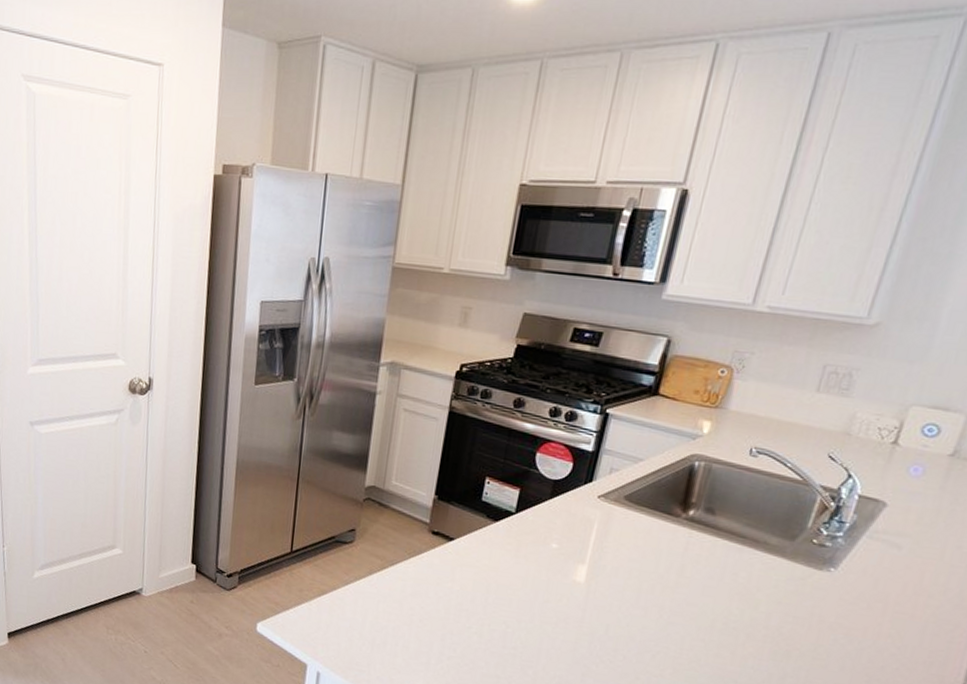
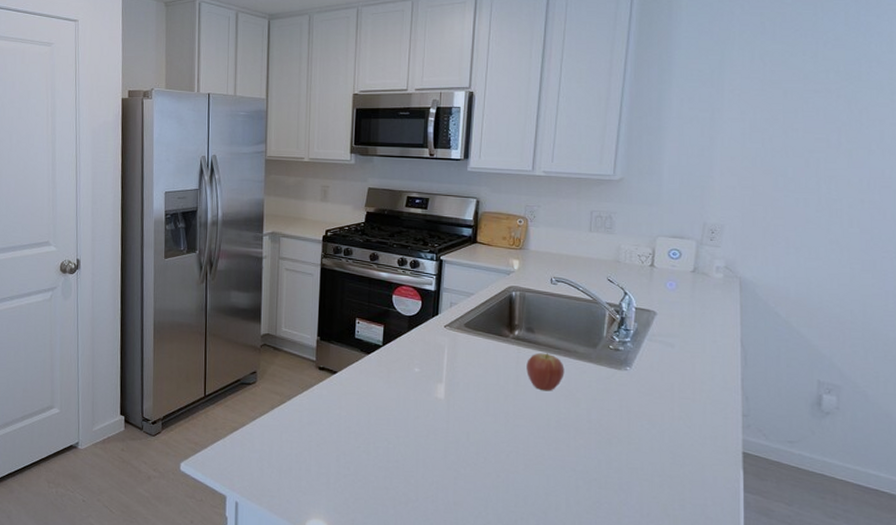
fruit: none [695,539,747,587] -> present [526,353,565,391]

